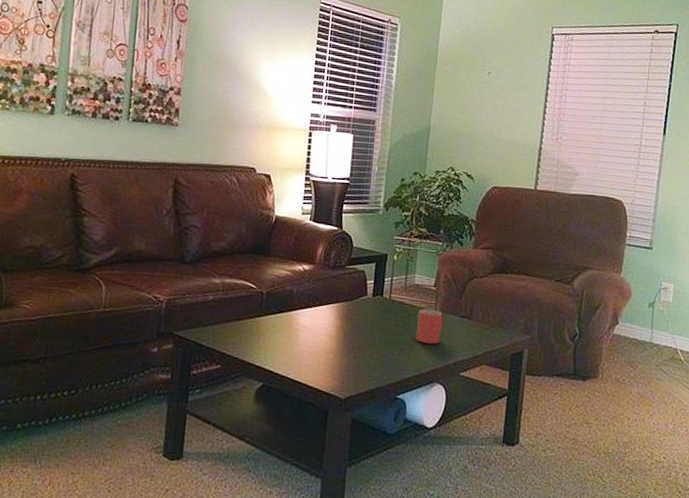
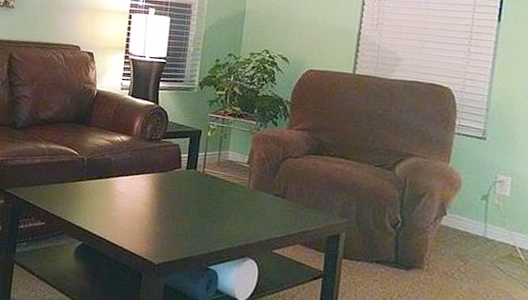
mug: present [415,308,443,345] -> none [228,184,256,220]

